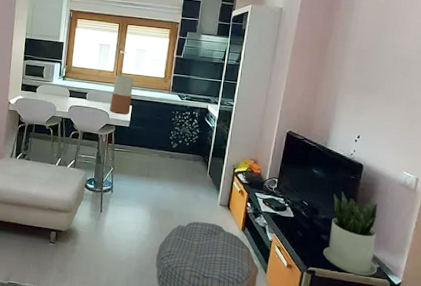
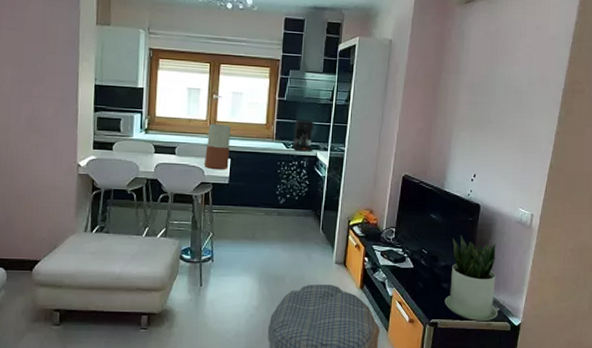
coffee maker: none [186,75,207,105] -> present [292,119,314,152]

